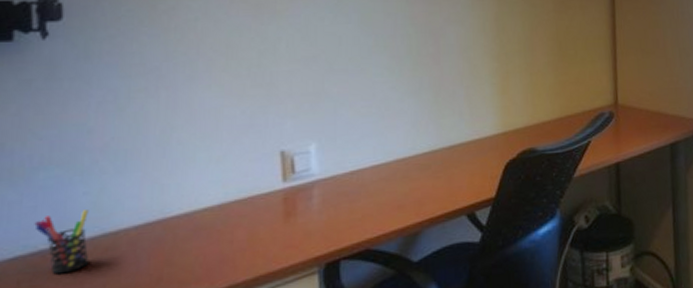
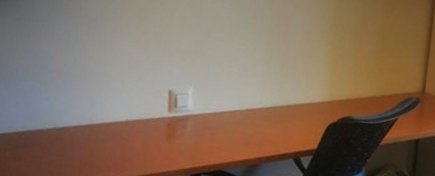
pen holder: present [34,209,89,275] -> none [16,110,48,150]

